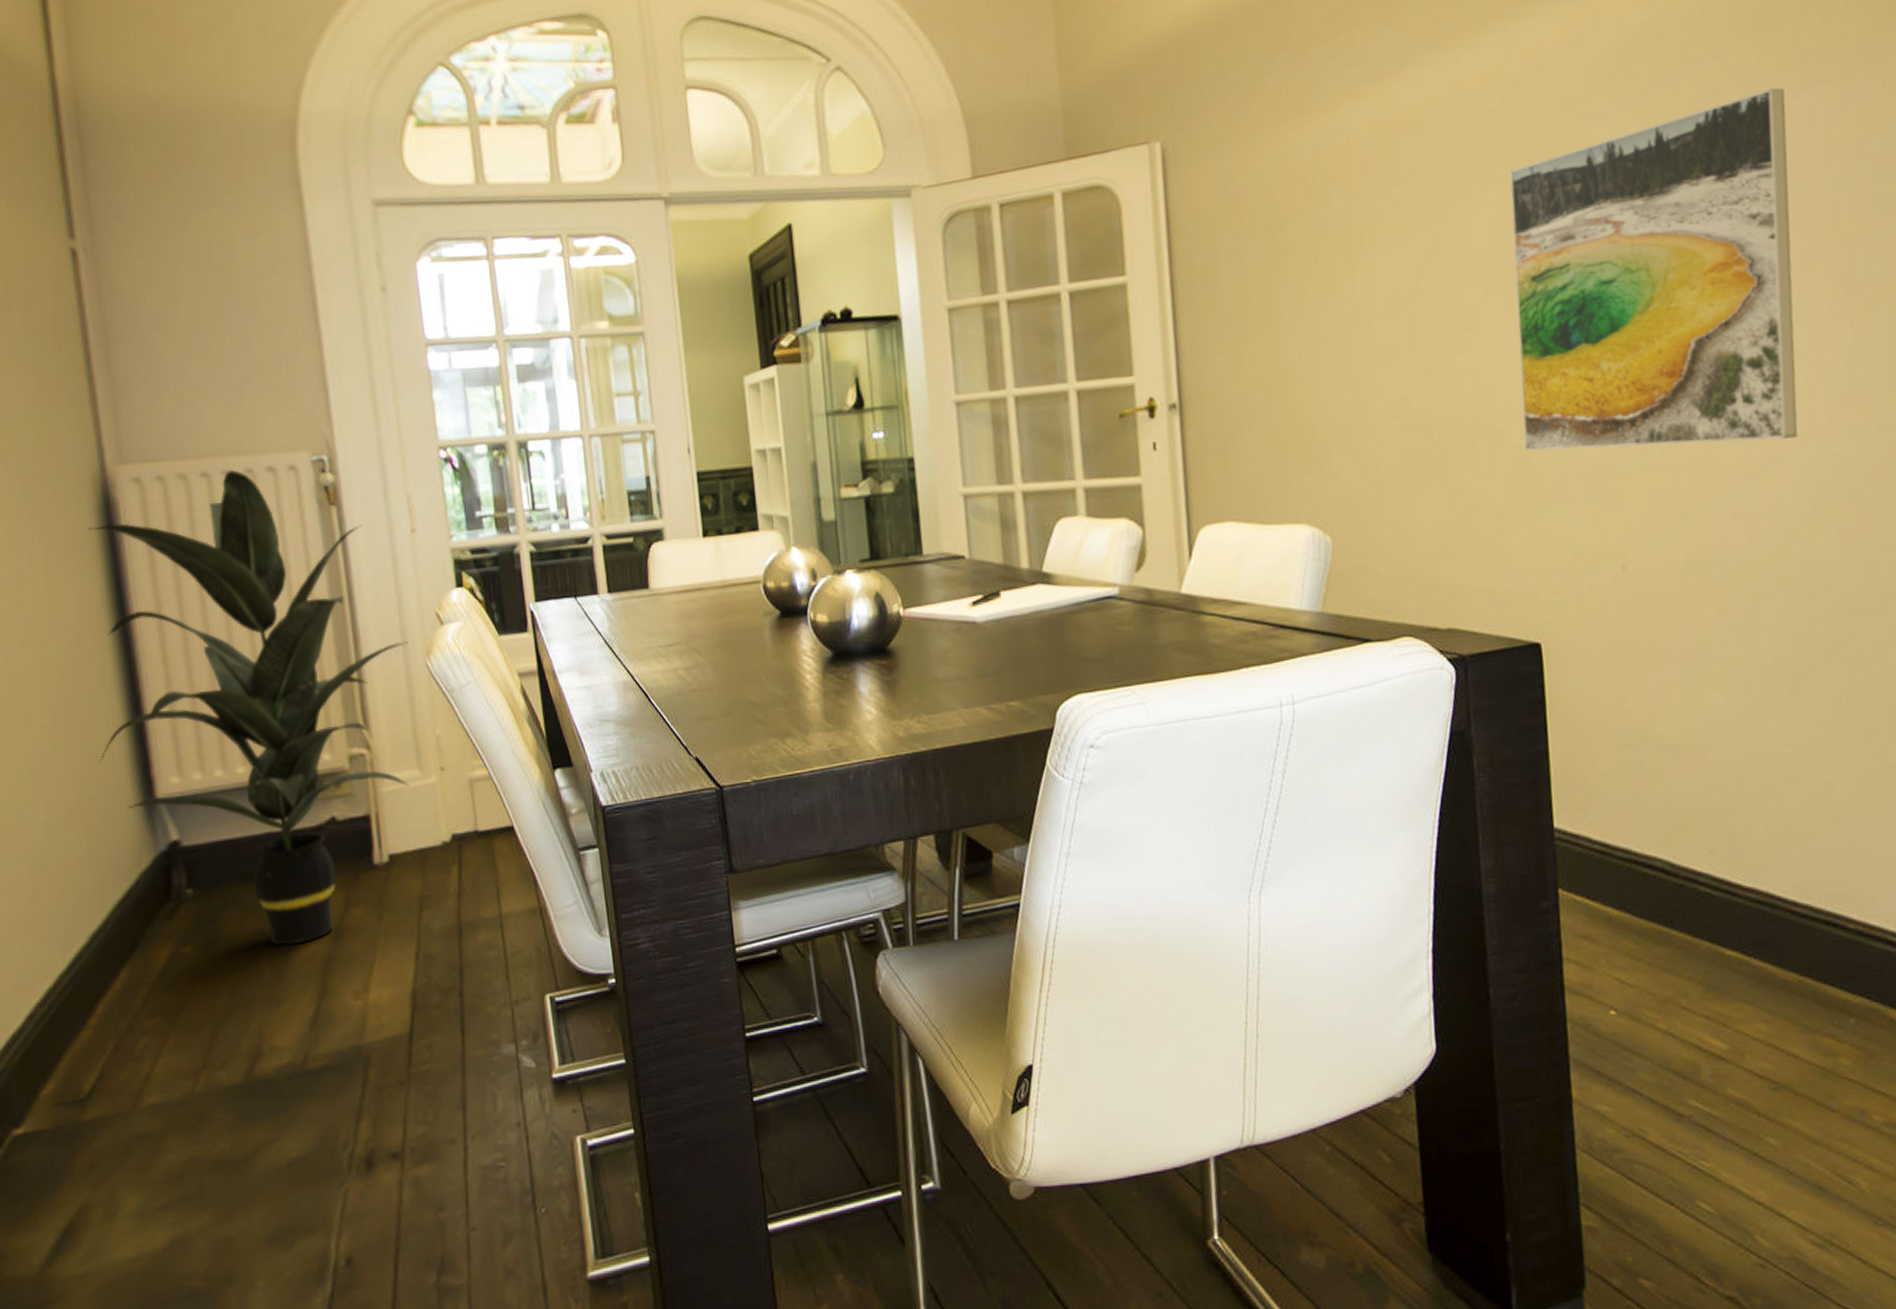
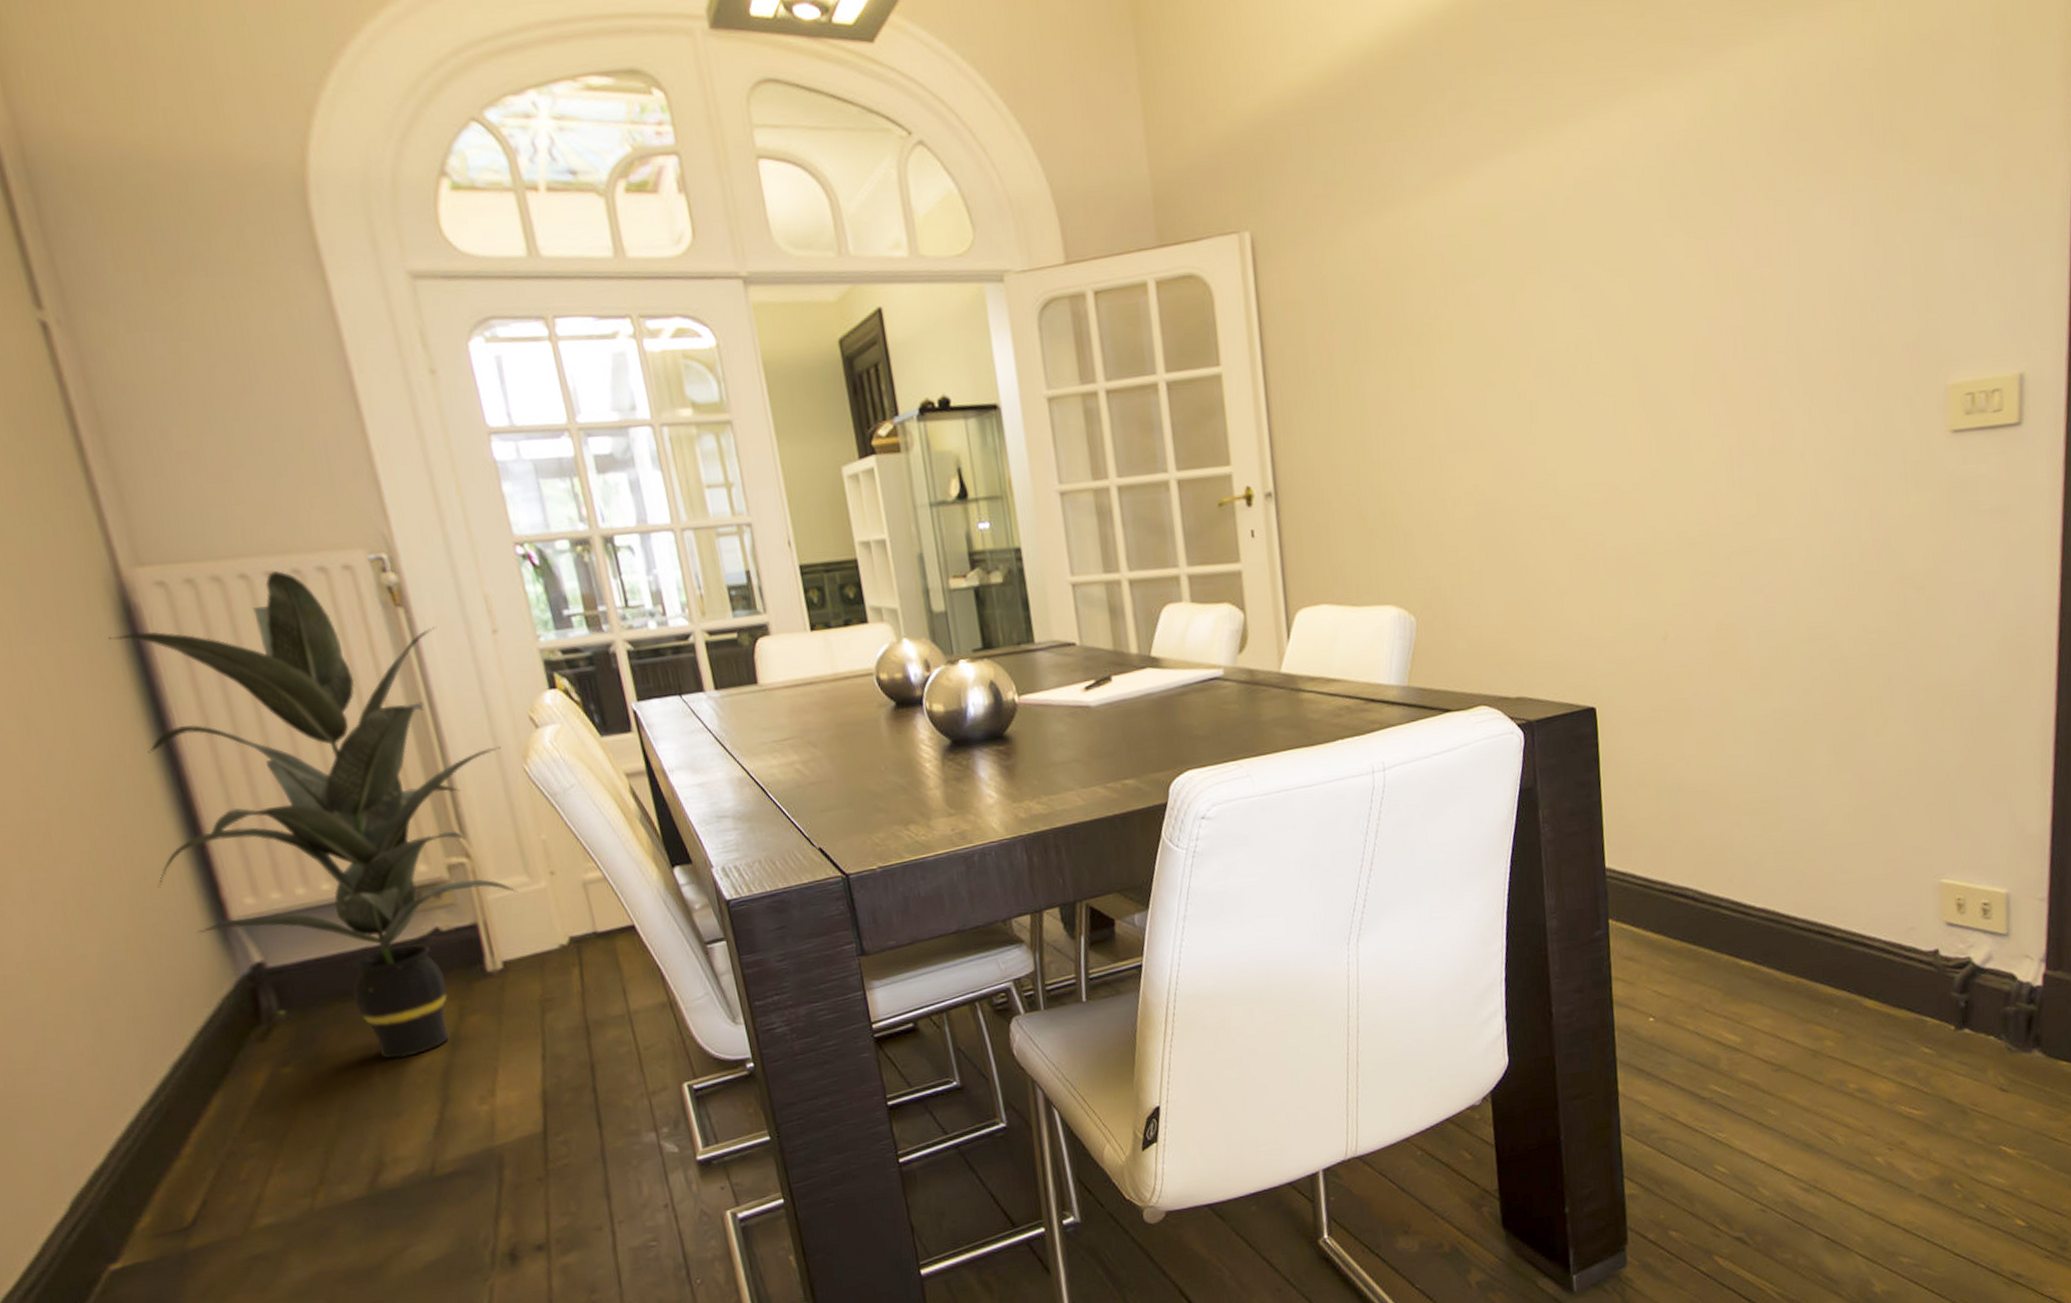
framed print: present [1509,87,1798,451] -> none [1570,197,1808,534]

